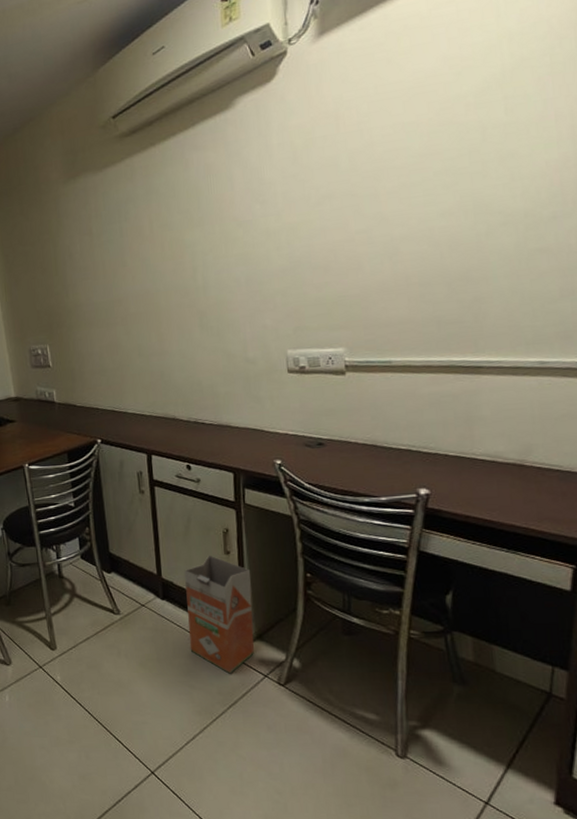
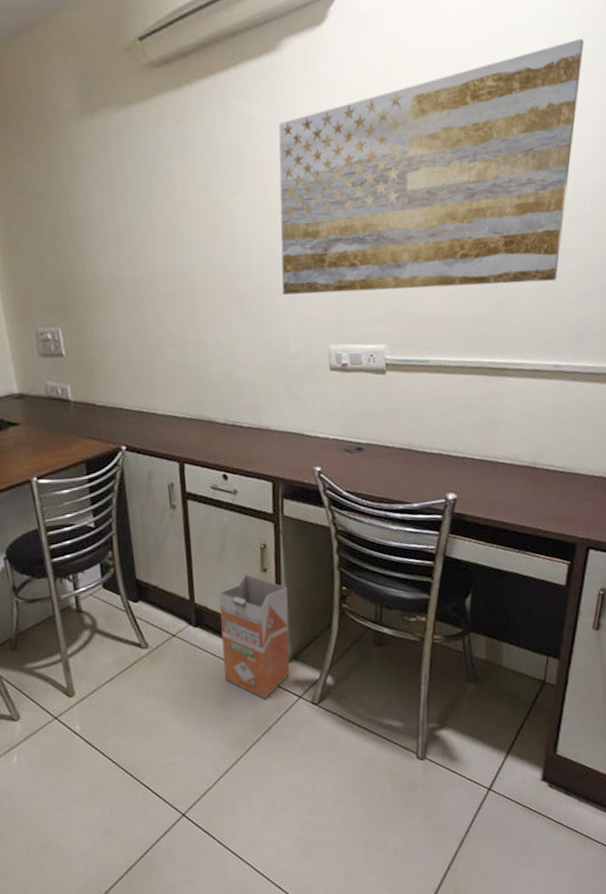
wall art: none [233,48,553,309] -> present [278,38,584,295]

